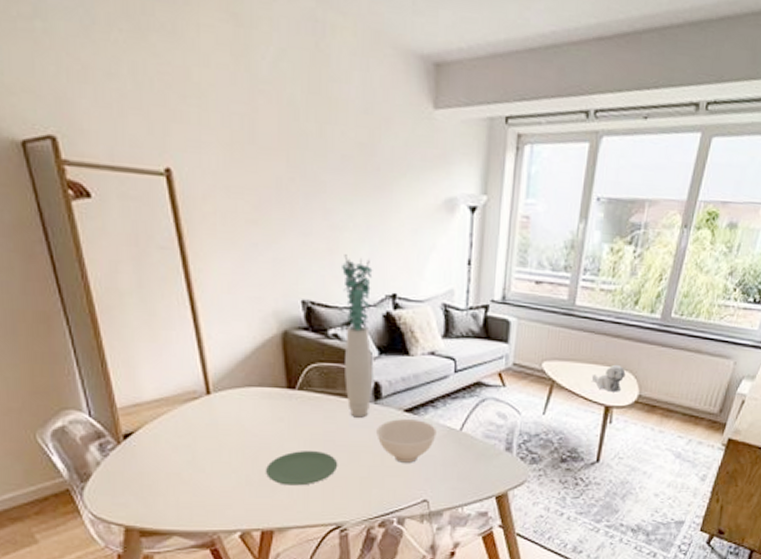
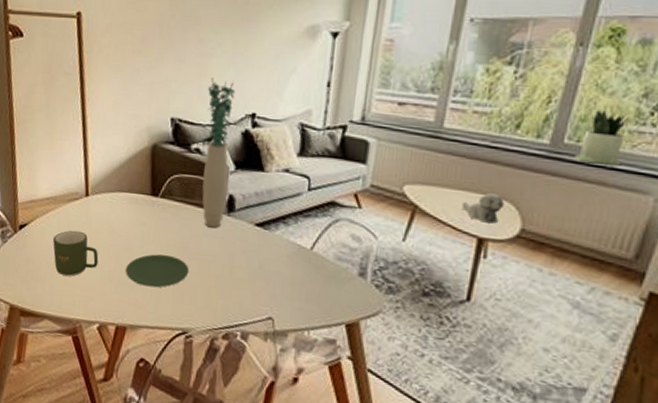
mug: none [171,434,232,487] -> present [53,230,99,277]
bowl: present [376,419,437,463] -> none [227,232,286,278]
planter: none [679,287,720,337] -> present [574,110,630,167]

